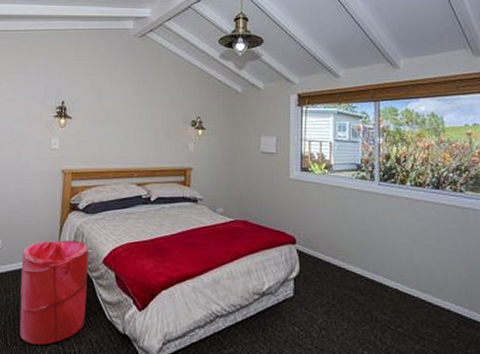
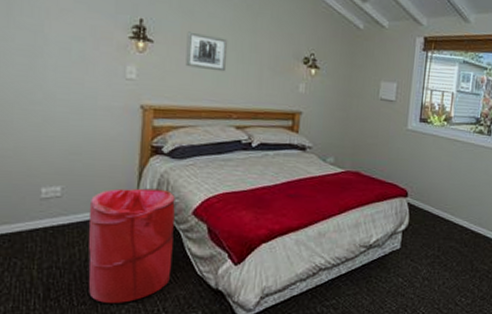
wall art: none [96,108,129,138] -> present [185,31,228,72]

